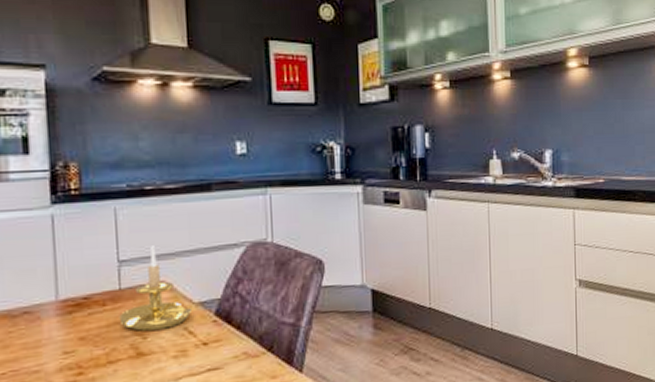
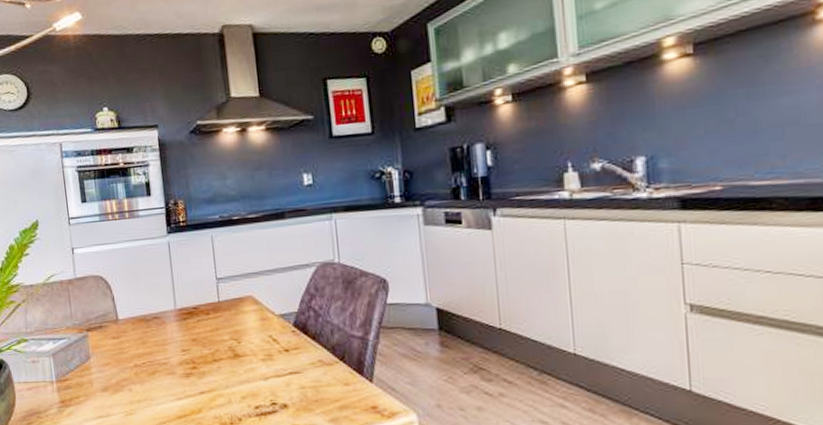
candle holder: present [119,246,193,331] -> none [219,266,275,337]

